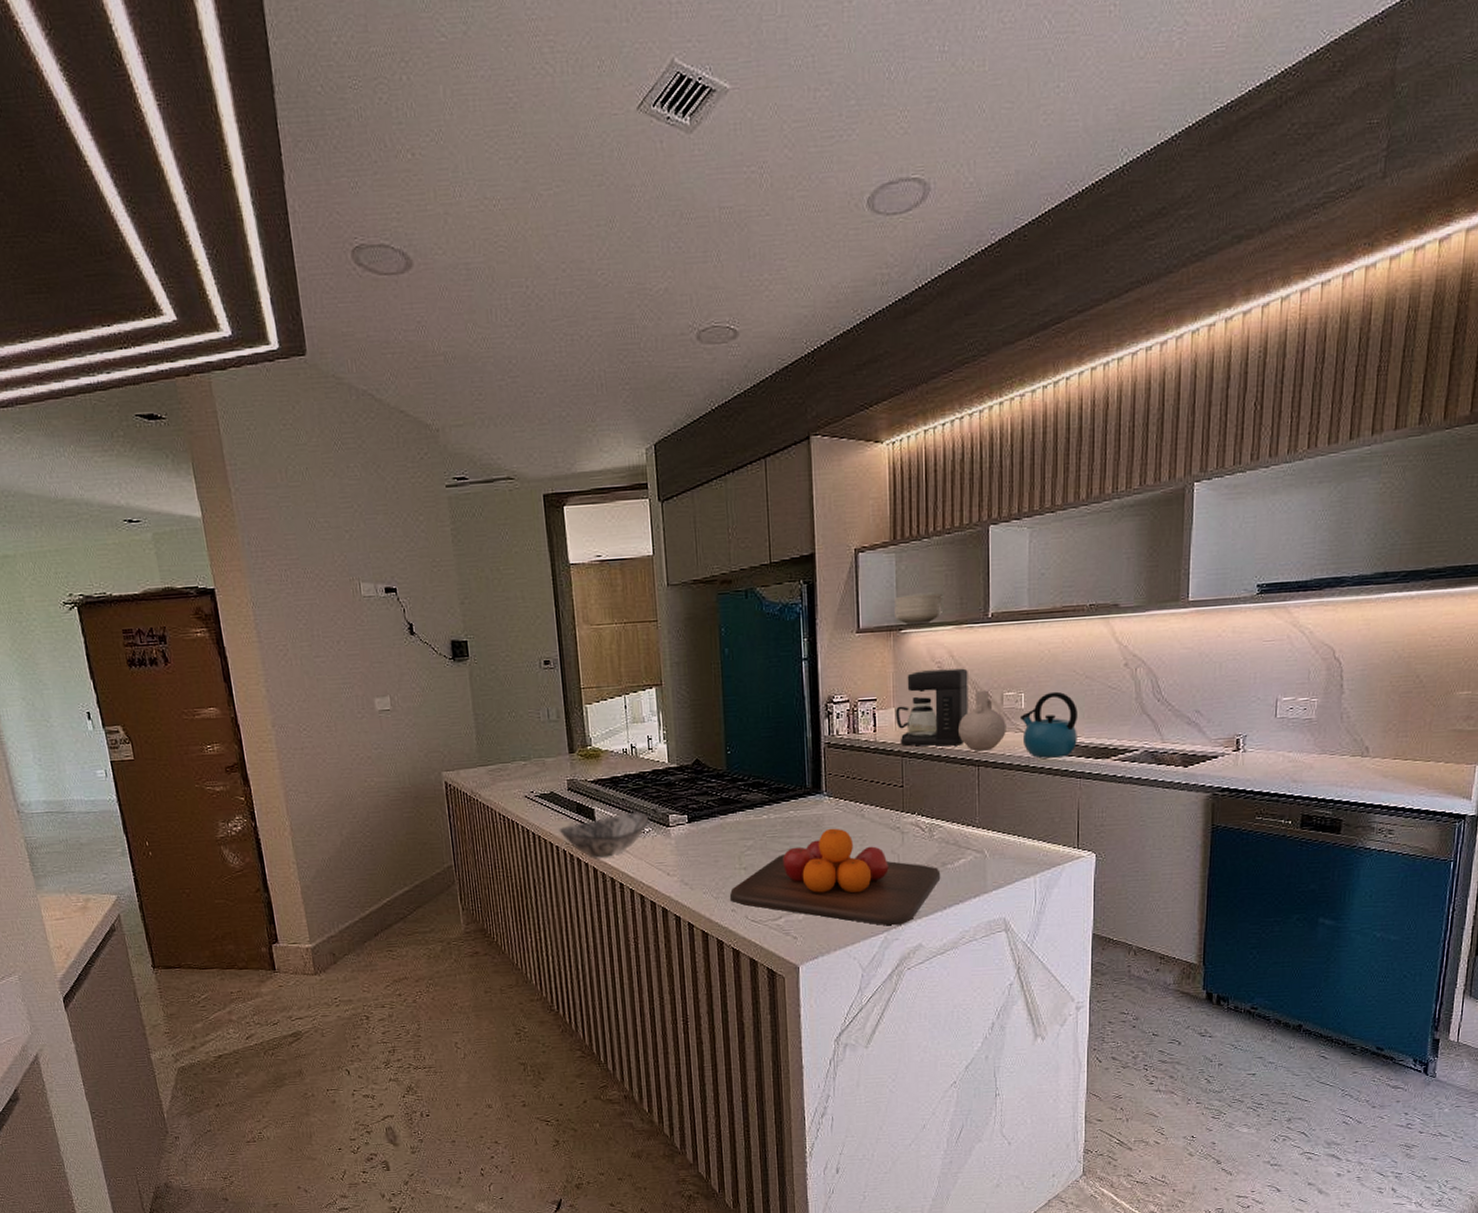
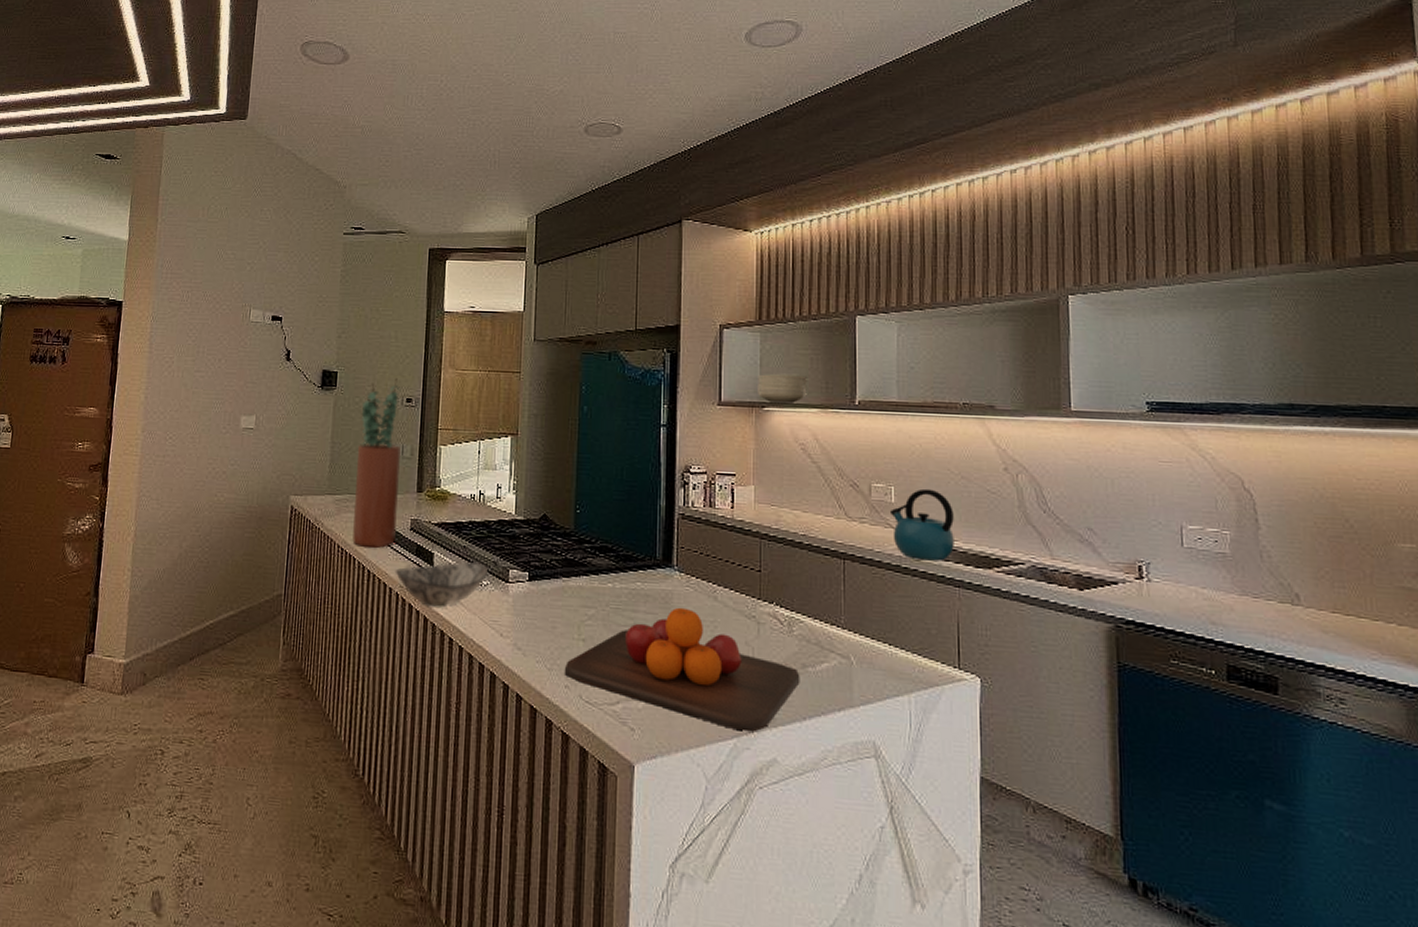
vase: none [499,641,555,813] -> present [352,378,401,549]
coffee maker: present [896,668,969,746] -> none [756,450,834,534]
ceramic jug: present [957,690,1006,751] -> none [821,478,875,544]

